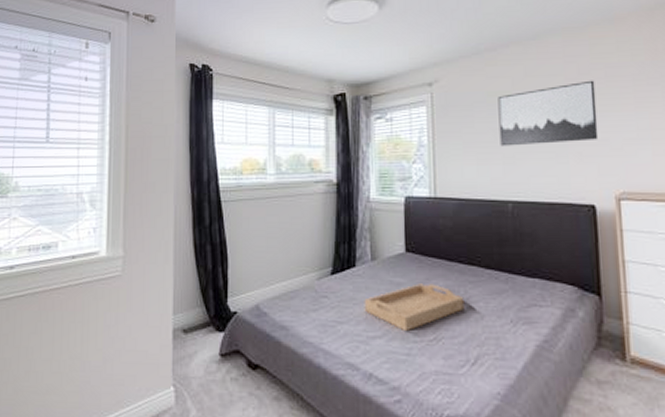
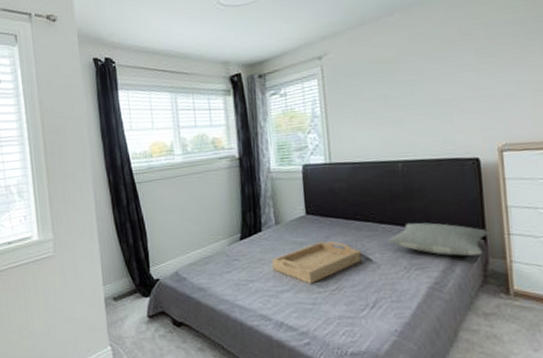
pillow: none [494,270,604,313] -> present [388,222,489,256]
wall art: present [498,80,599,146] -> none [384,40,481,111]

